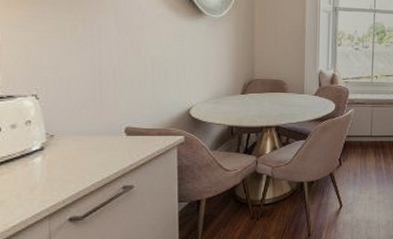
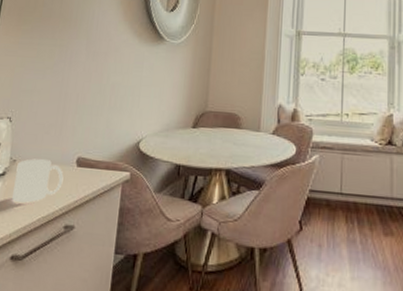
mug: none [56,132,113,172] -> present [12,158,64,203]

